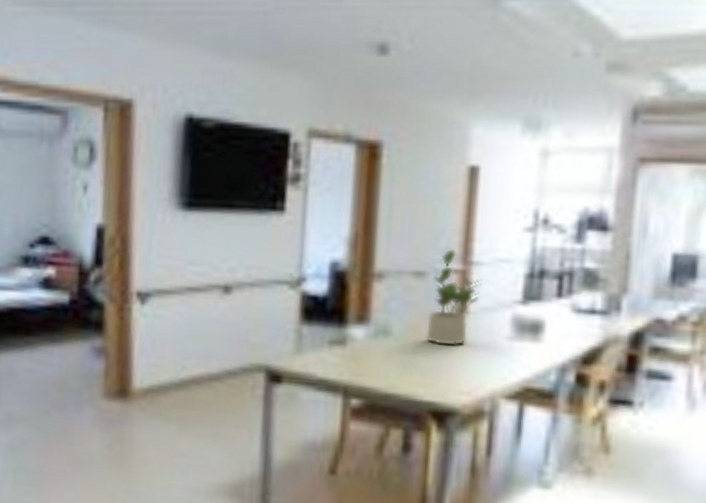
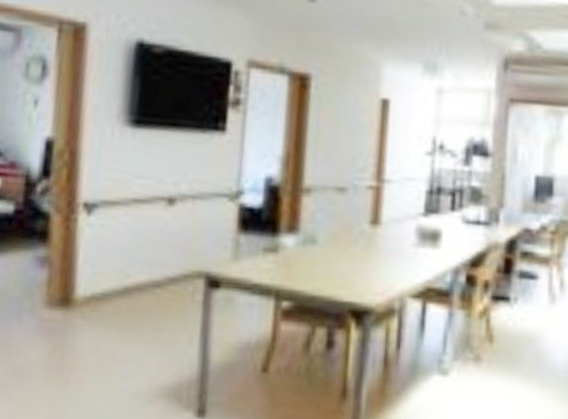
potted plant: present [426,249,482,346] -> none [347,168,392,253]

